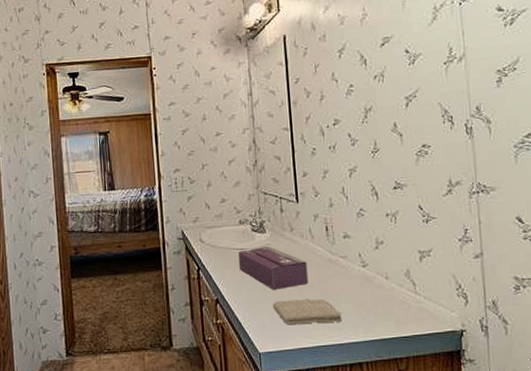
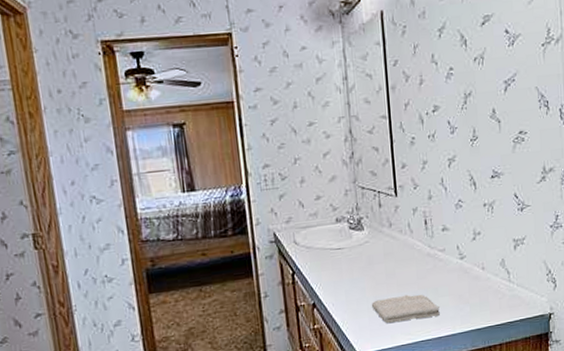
tissue box: present [238,246,309,290] -> none [335,243,408,289]

